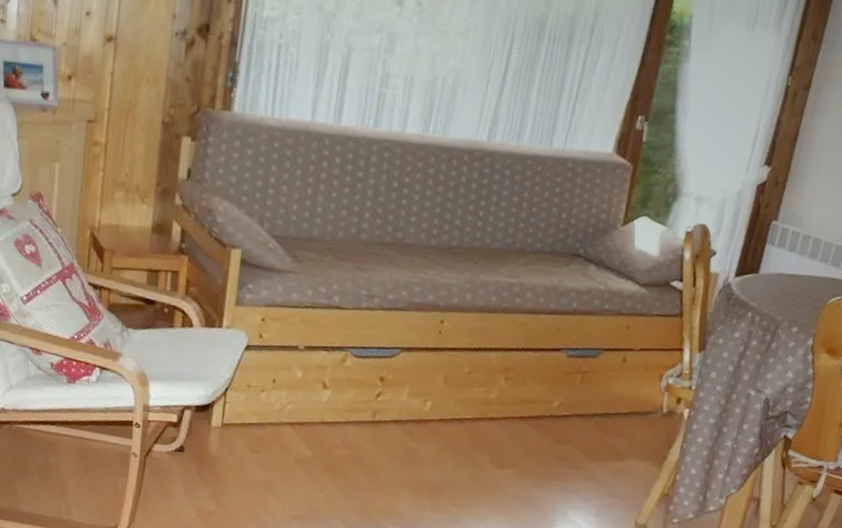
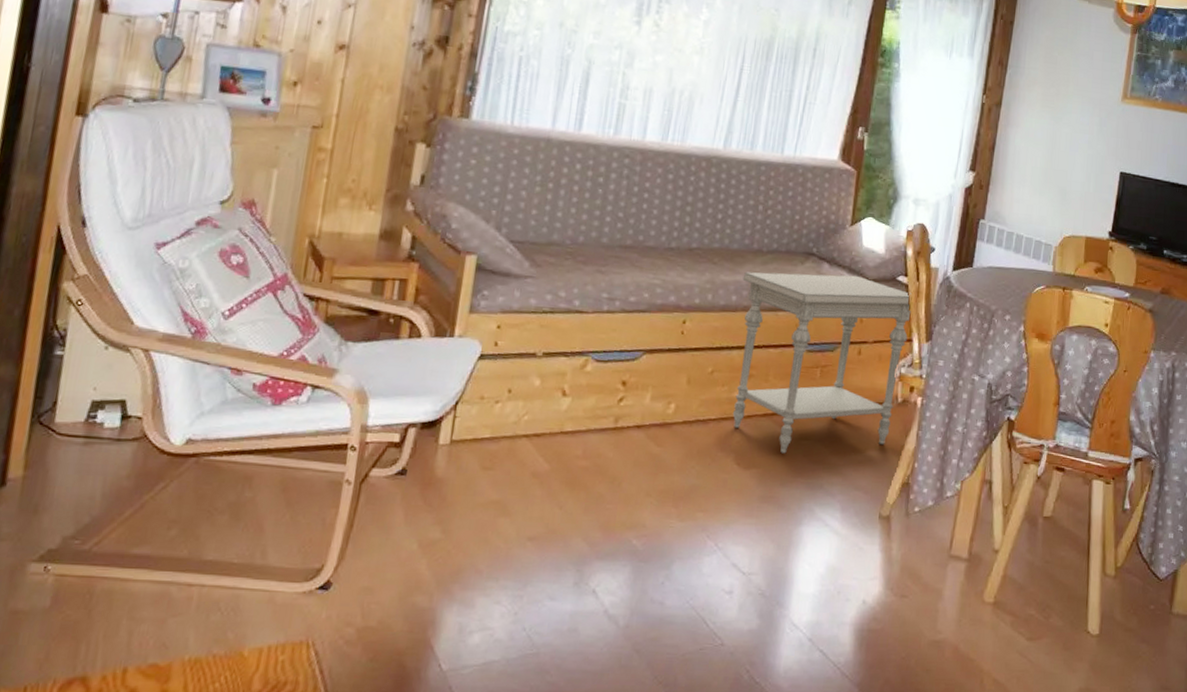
side table: none [488,272,686,457] -> present [732,272,911,454]

